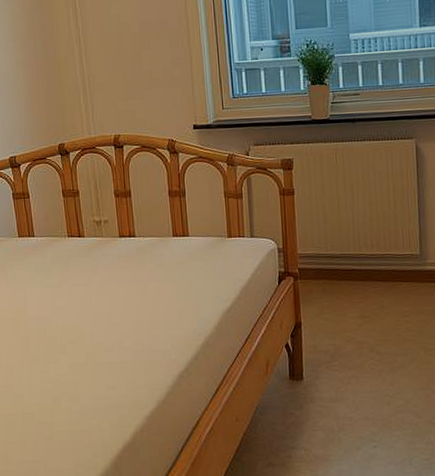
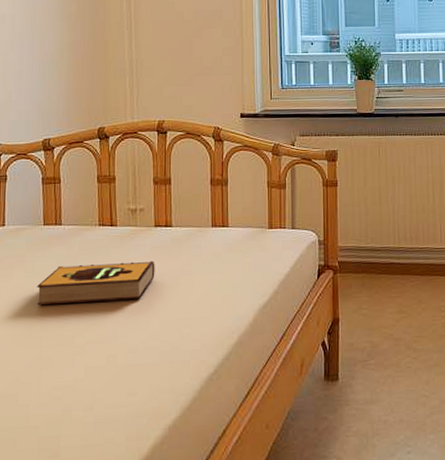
hardback book: none [19,269,124,309] -> present [37,260,155,305]

